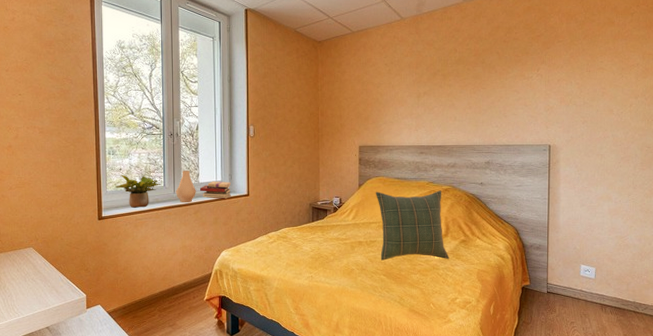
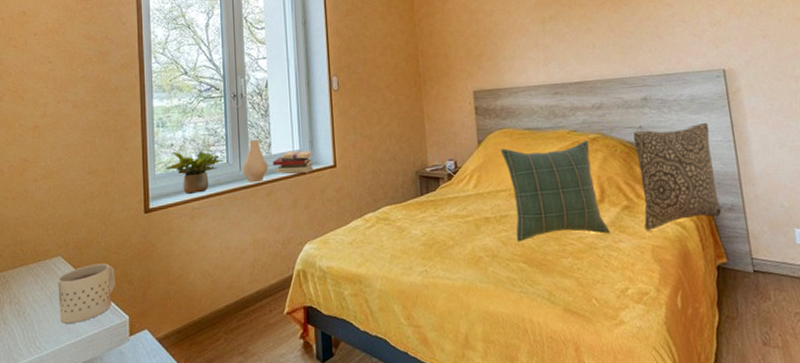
mug: none [30,255,75,297] -> present [58,263,115,323]
pillow: none [475,183,532,259] -> present [633,122,721,231]

